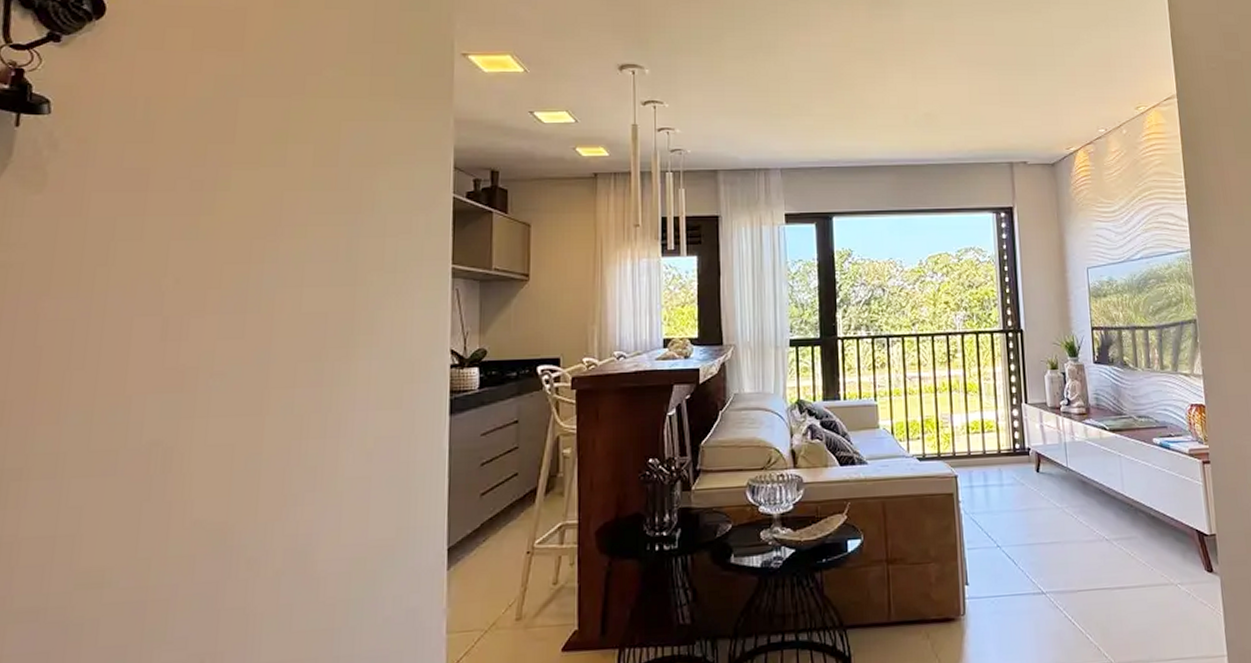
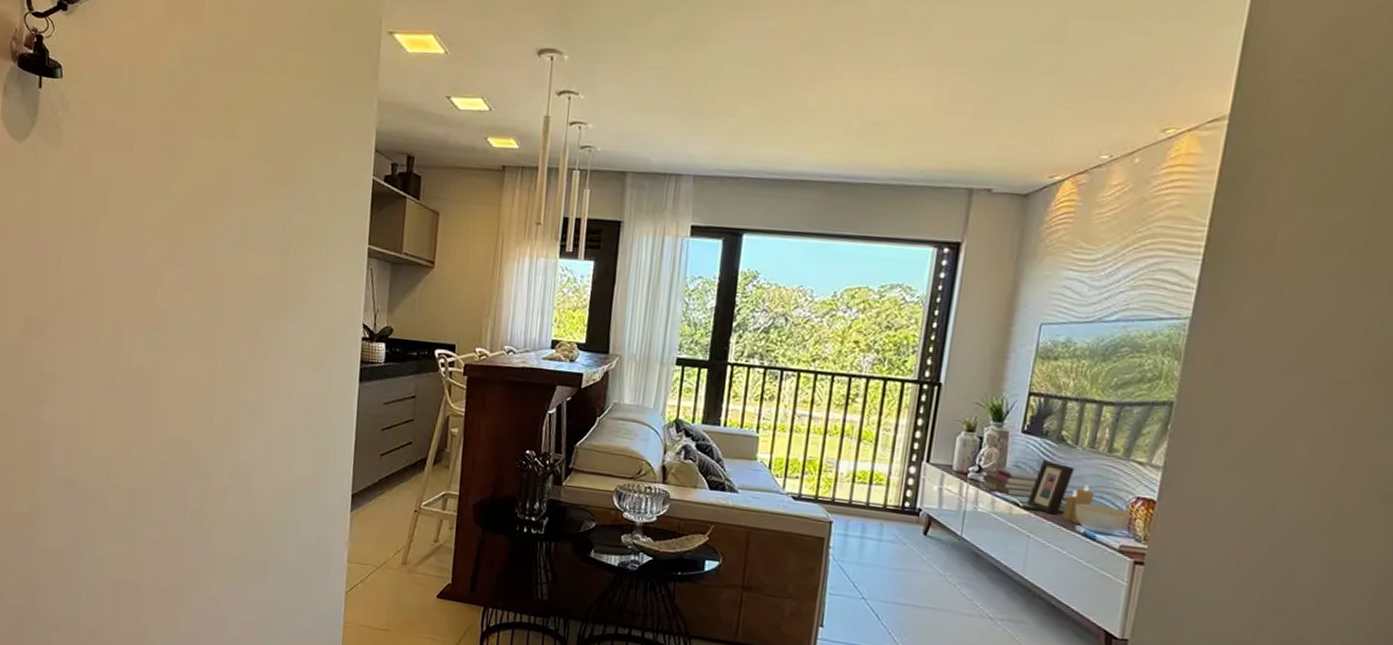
books: none [1072,394,1115,422] -> present [982,464,1038,498]
picture frame: none [1111,384,1141,432] -> present [1027,459,1075,515]
candle: none [1139,400,1161,437] -> present [1062,484,1095,524]
bowl: none [1147,416,1192,443] -> present [1074,502,1133,536]

